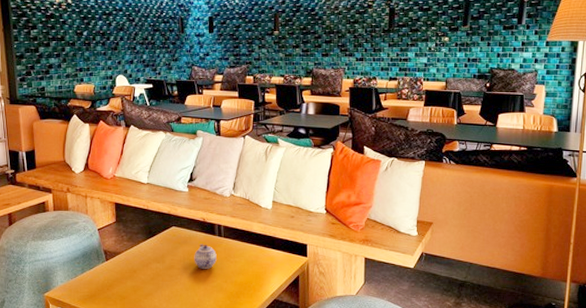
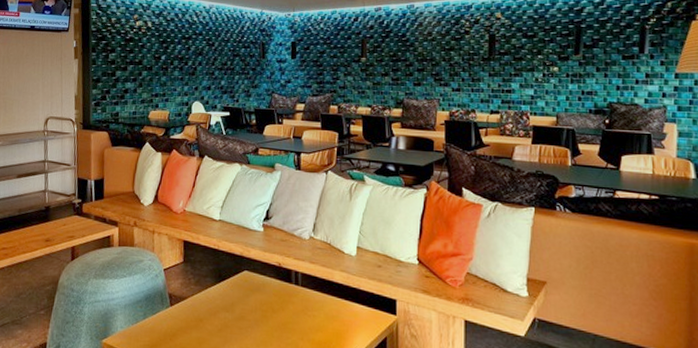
teapot: present [194,244,217,269] -> none [267,292,293,323]

